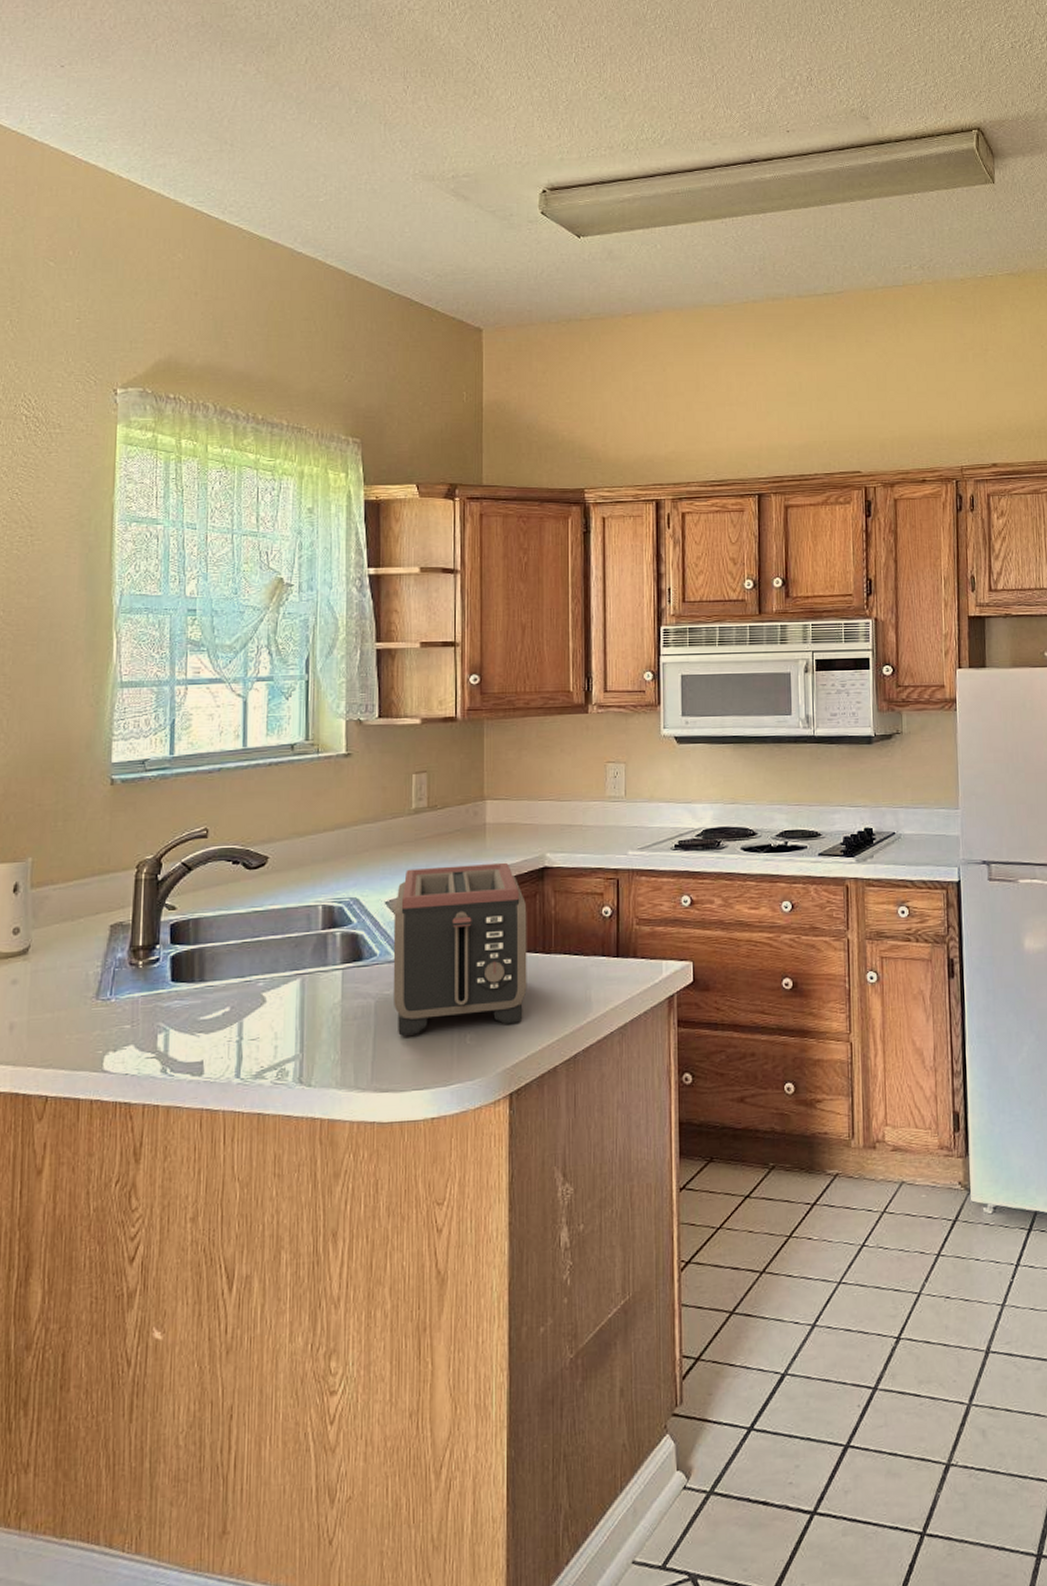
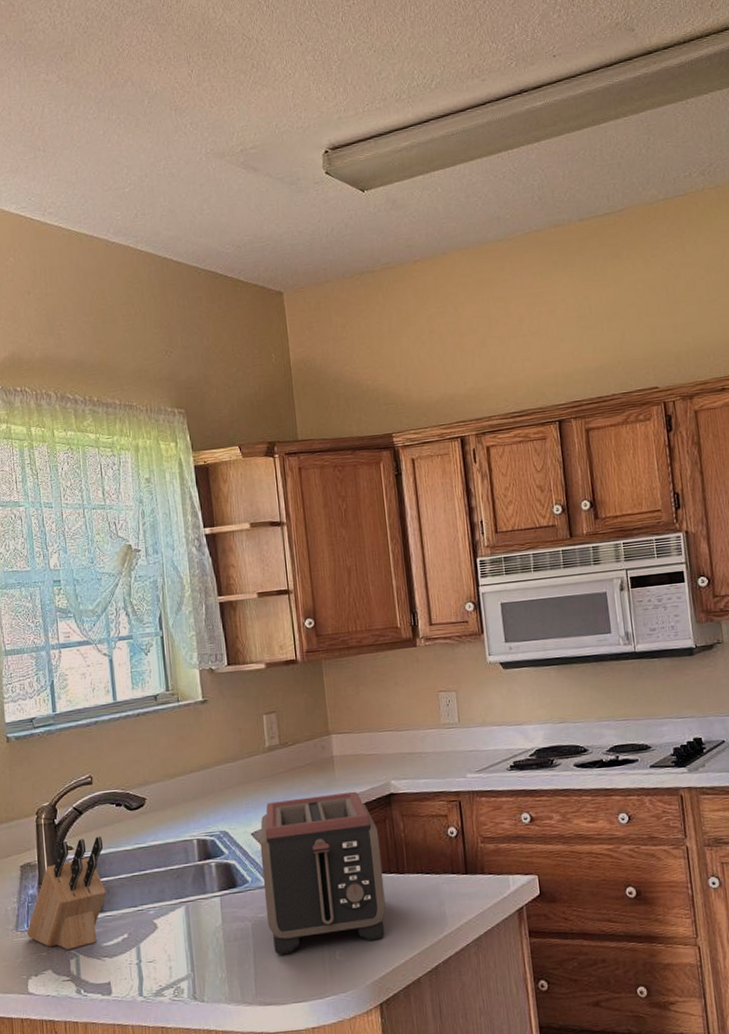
knife block: none [109,896,213,1023] -> present [26,836,106,950]

